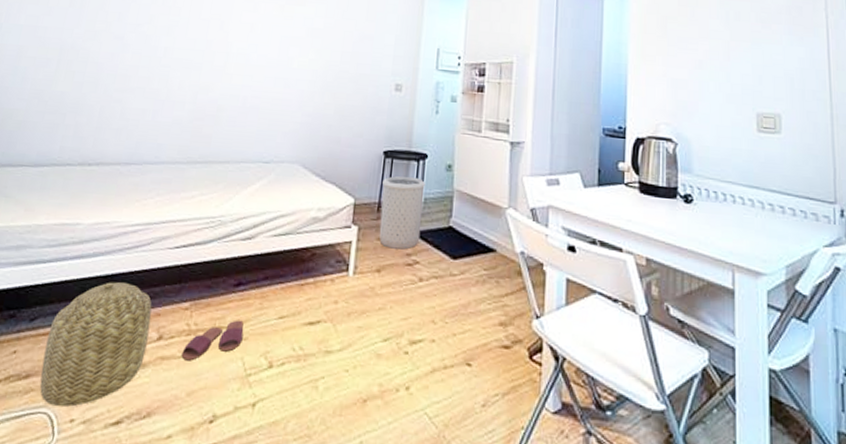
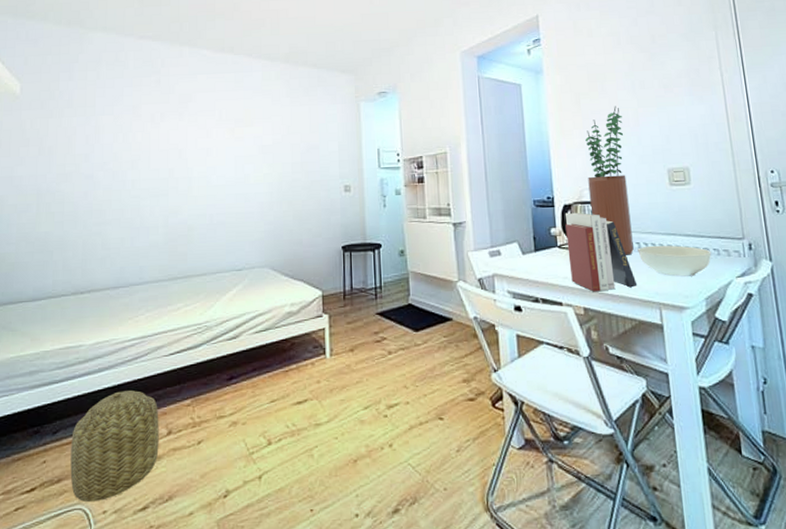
slippers: present [181,320,244,361] -> none [190,408,242,449]
laundry basket: present [379,175,425,250] -> none [345,265,385,330]
books: none [635,147,710,242] -> present [564,212,638,292]
vase: none [666,35,712,205] -> present [585,106,634,255]
bowl: none [714,196,798,238] -> present [637,245,712,277]

